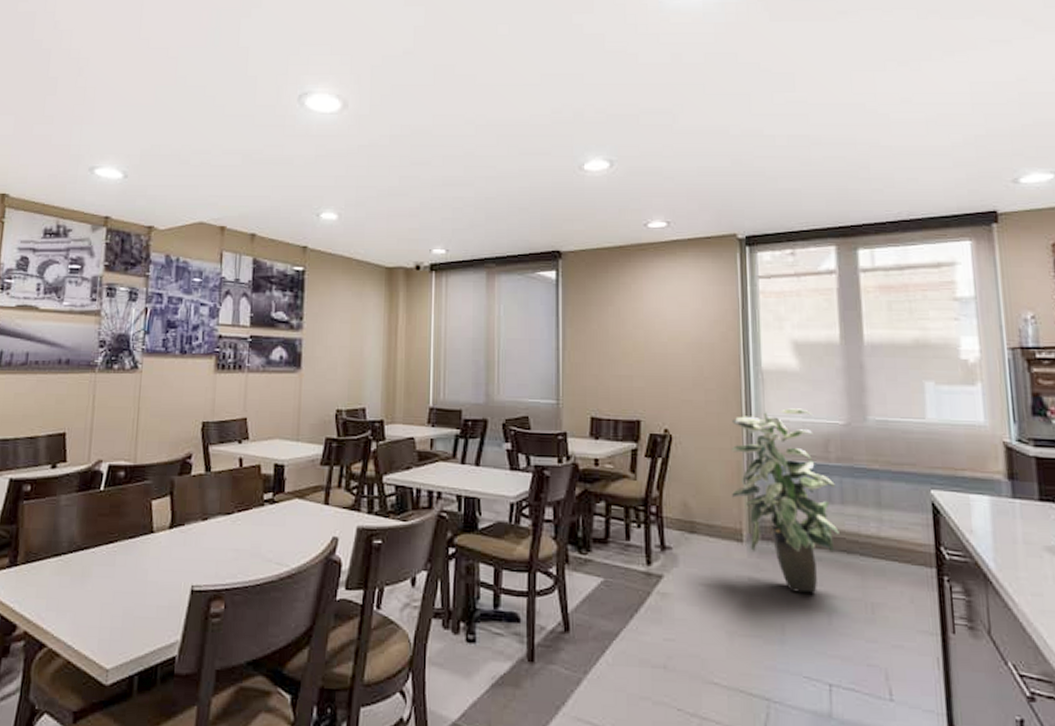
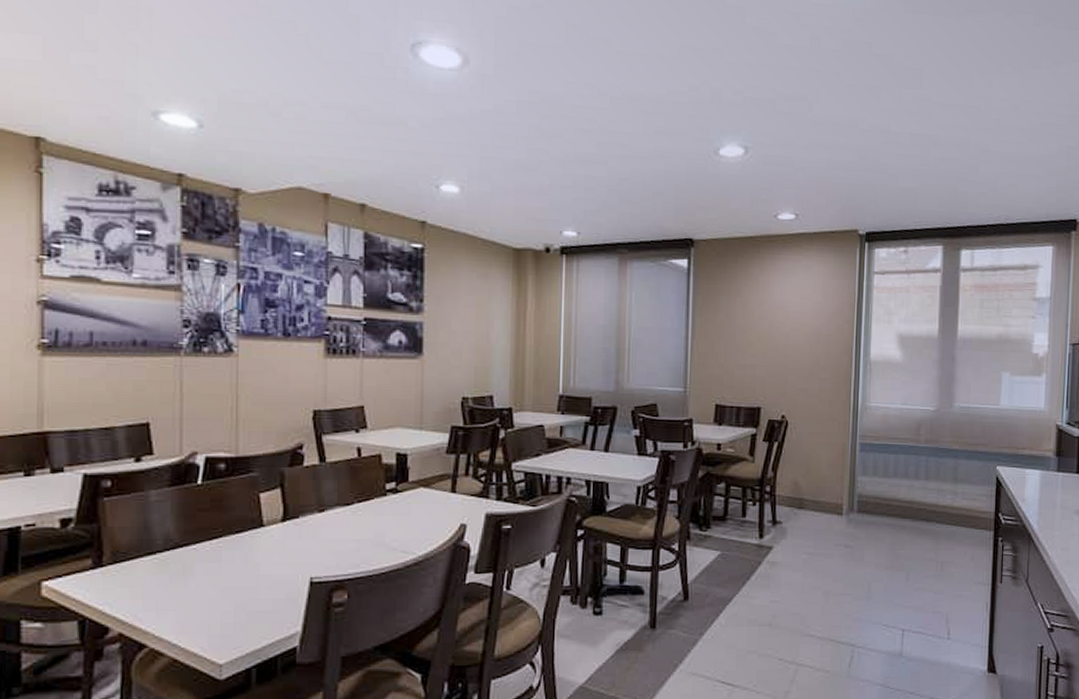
indoor plant: present [732,408,839,593] -> none [836,396,922,556]

